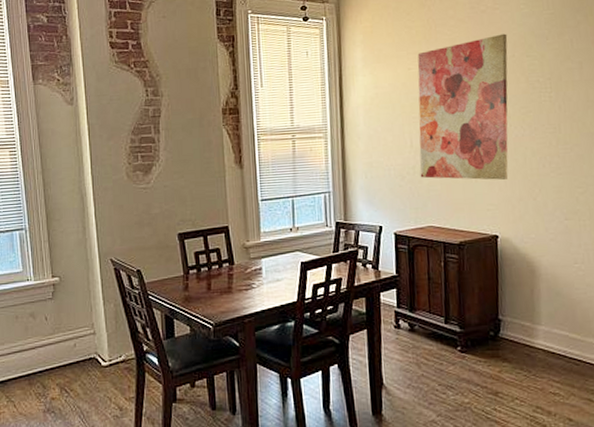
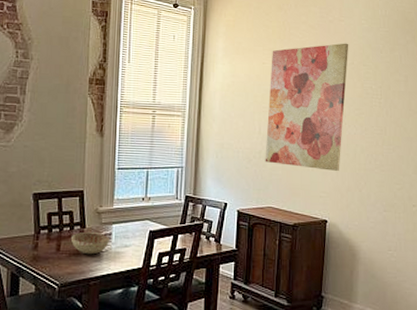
decorative bowl: none [220,267,260,292] -> present [70,231,109,255]

